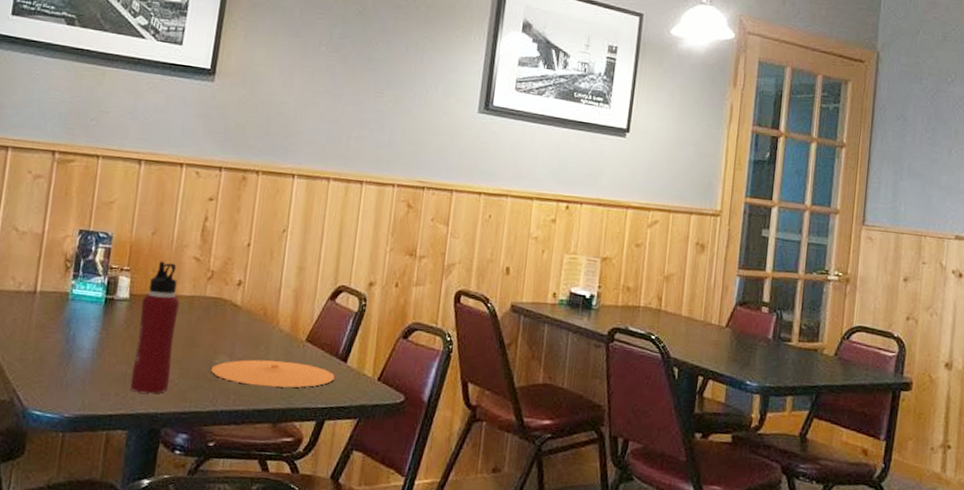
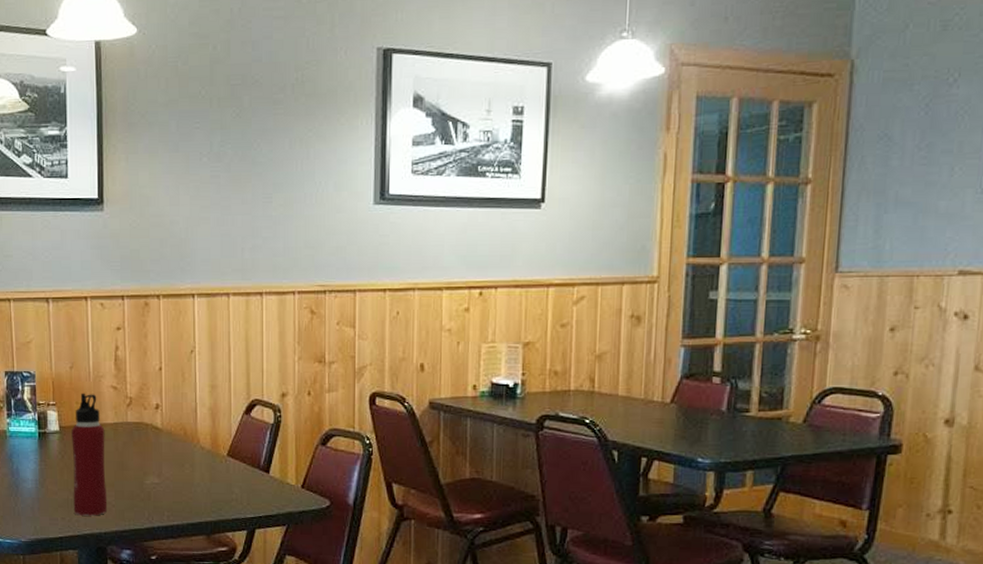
plate: present [211,359,335,388] -> none [143,476,259,502]

